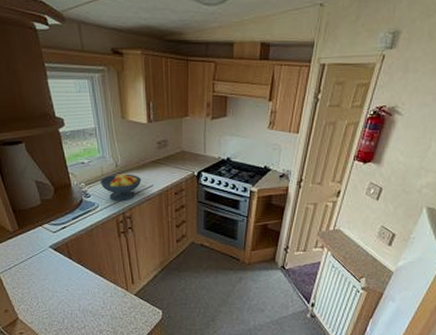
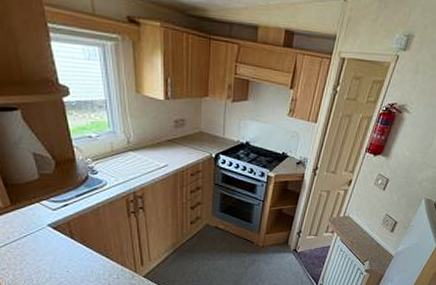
fruit bowl: present [99,173,142,201] -> none [108,151,156,180]

